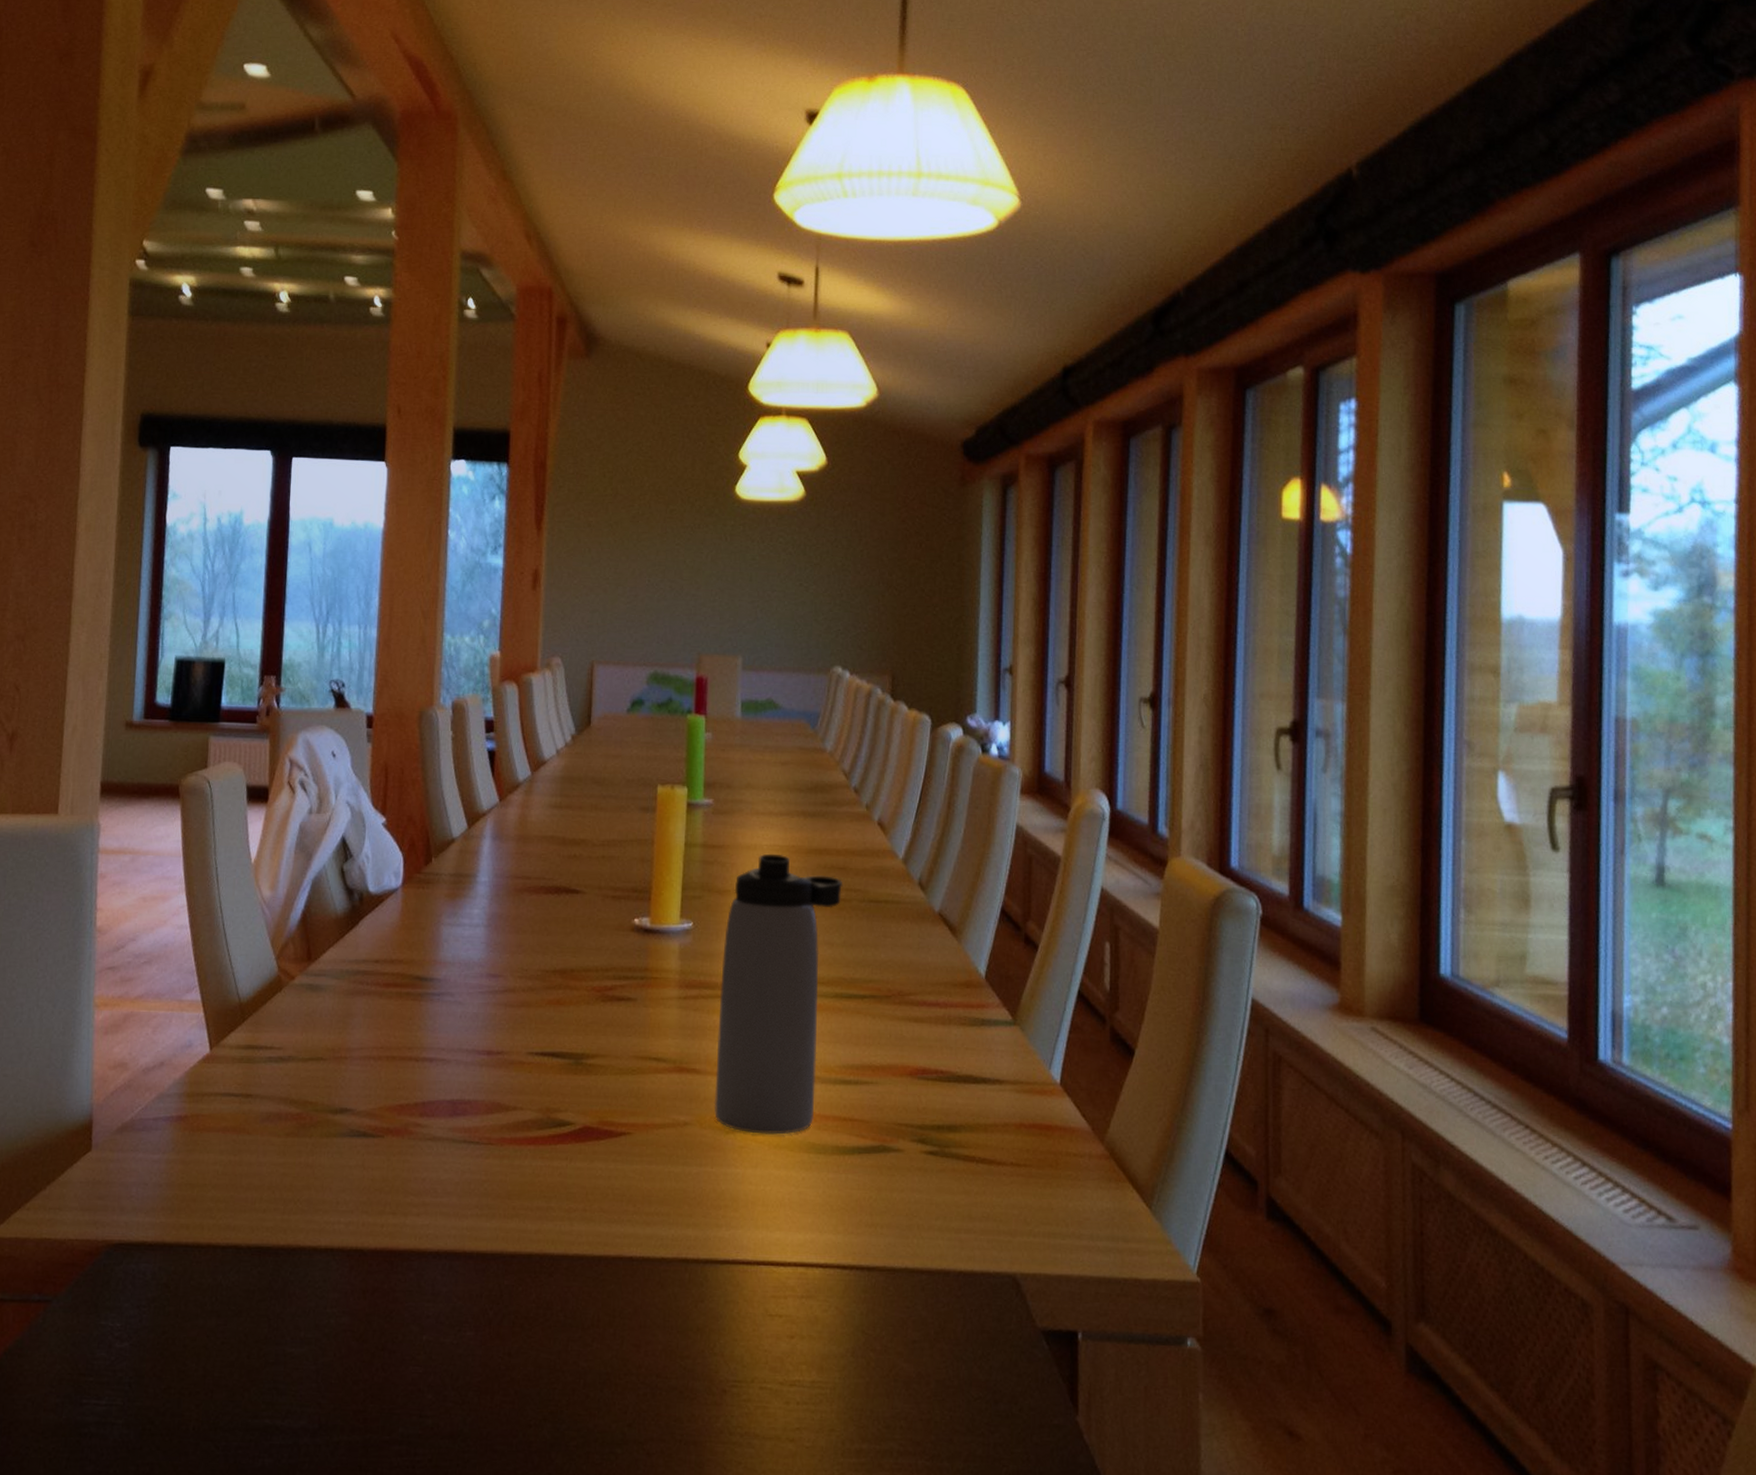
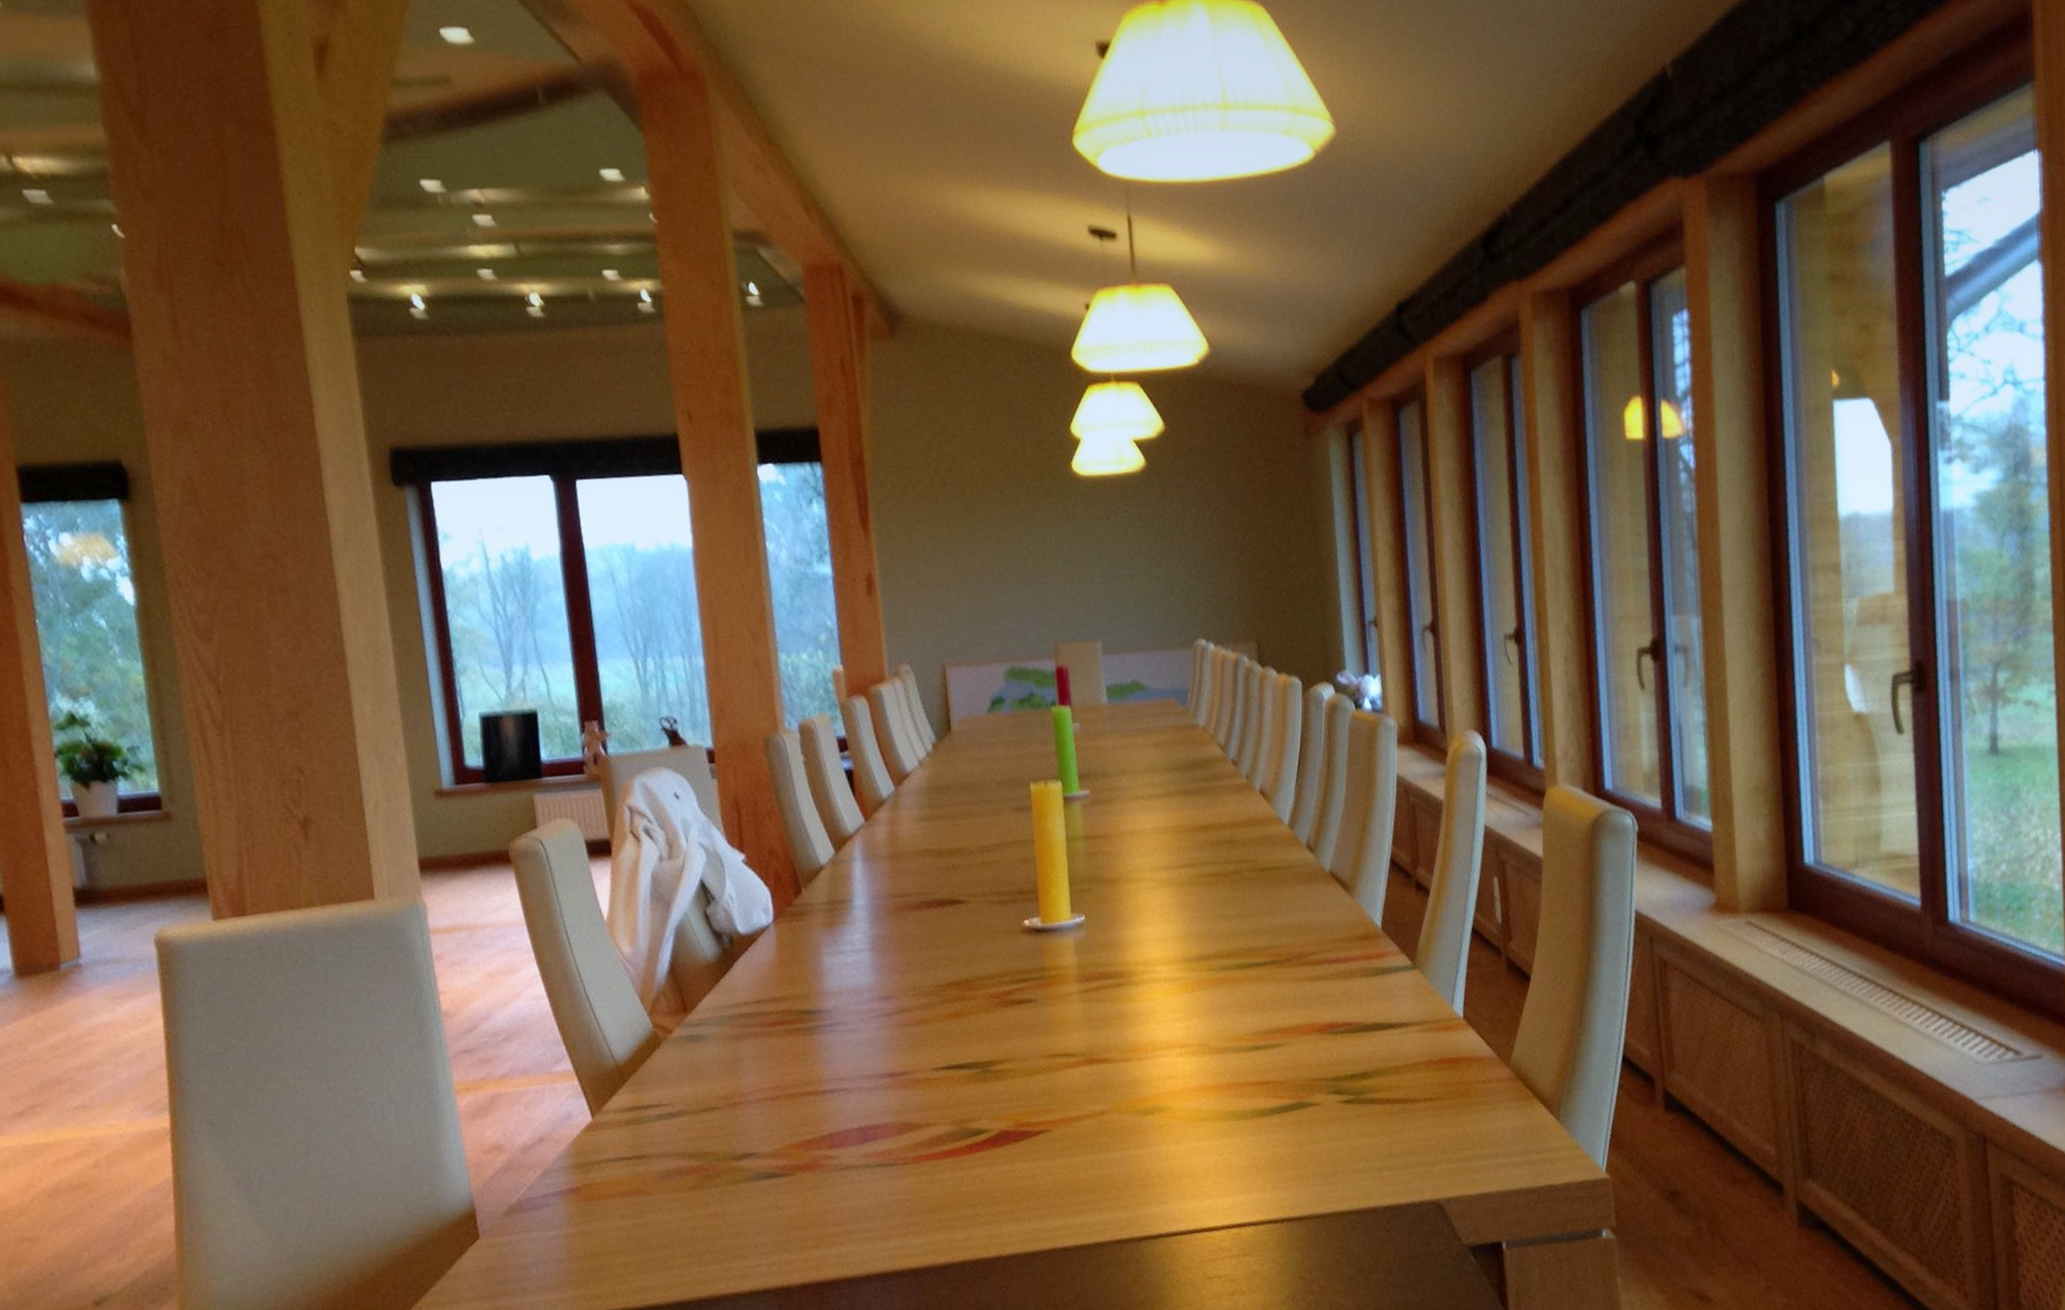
thermos bottle: present [714,853,843,1135] -> none [1119,836,1232,1112]

